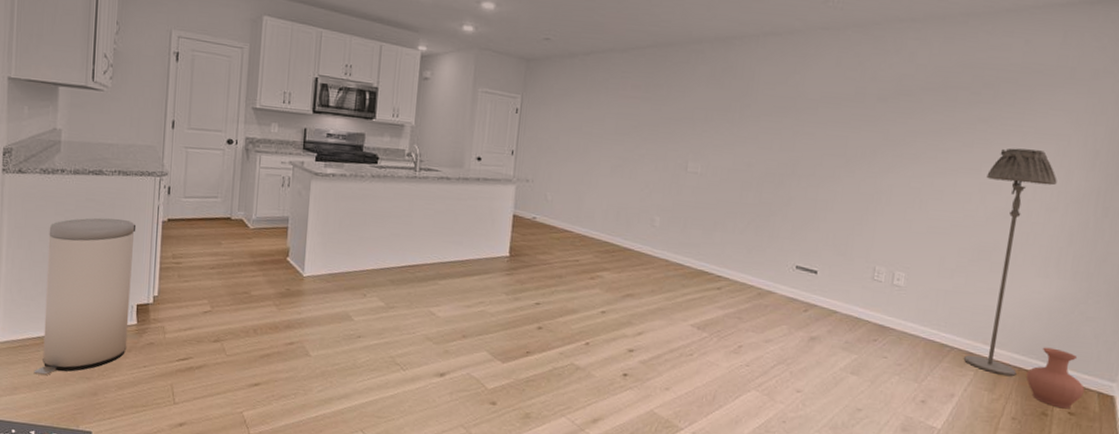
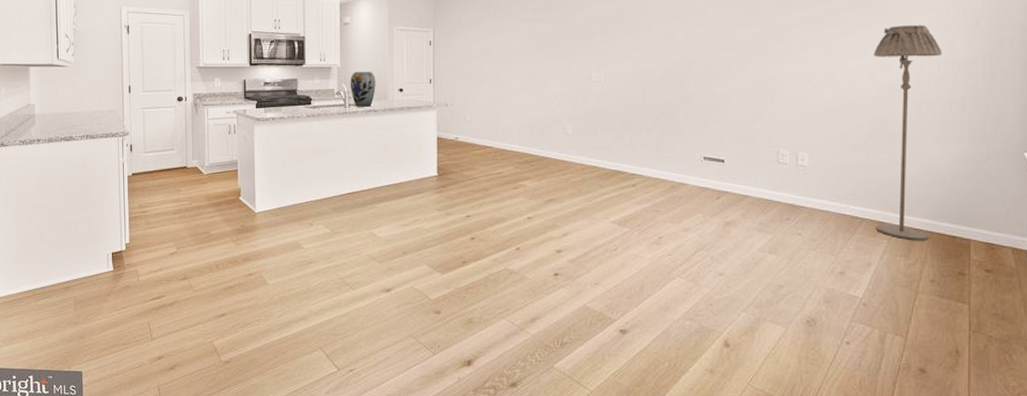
pedal bin: present [33,218,137,376] -> none [27,177,106,325]
vase: none [423,133,453,174] -> present [350,72,376,108]
vase: present [1026,347,1084,409] -> none [938,210,998,267]

